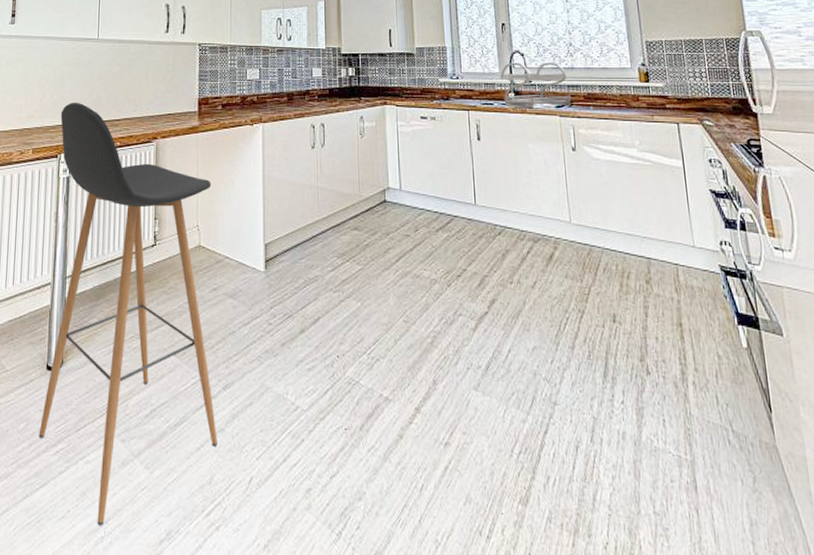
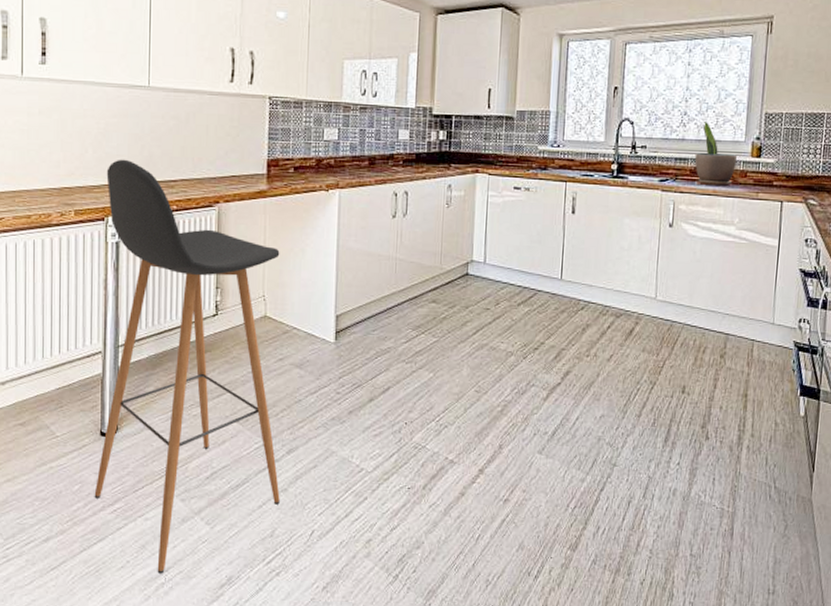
dish rack: present [500,62,572,109] -> none [604,131,677,182]
potted plant: none [586,51,627,111] -> present [694,122,737,187]

